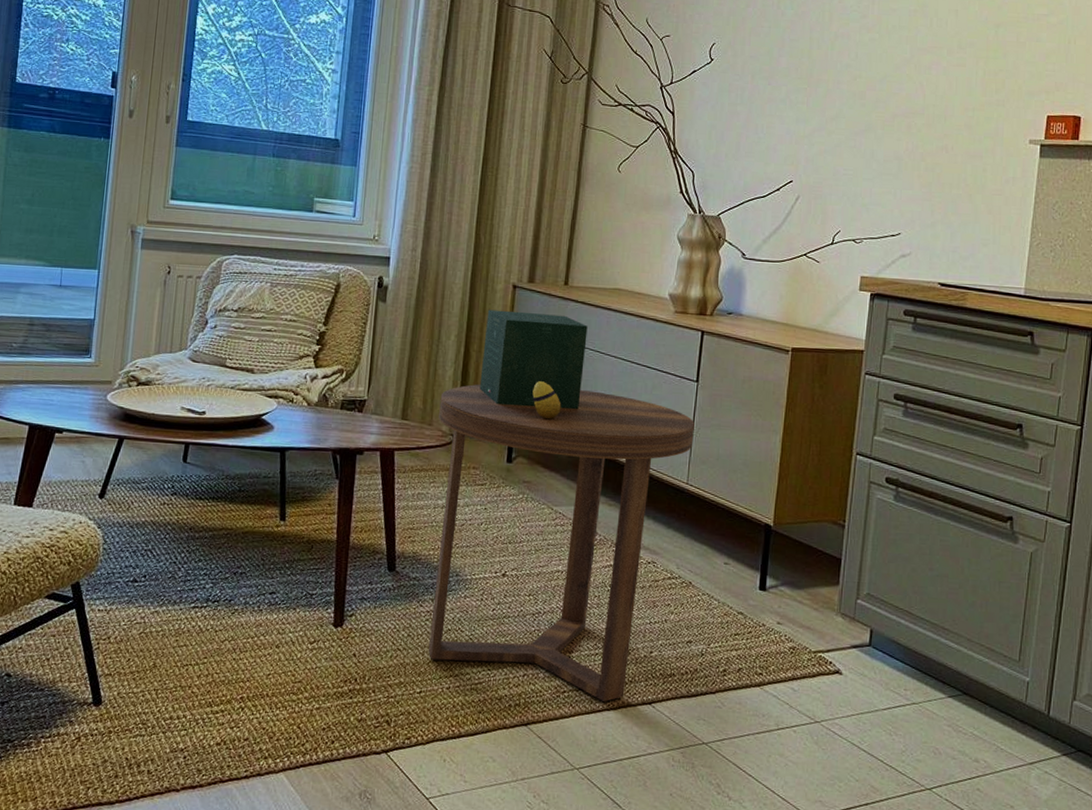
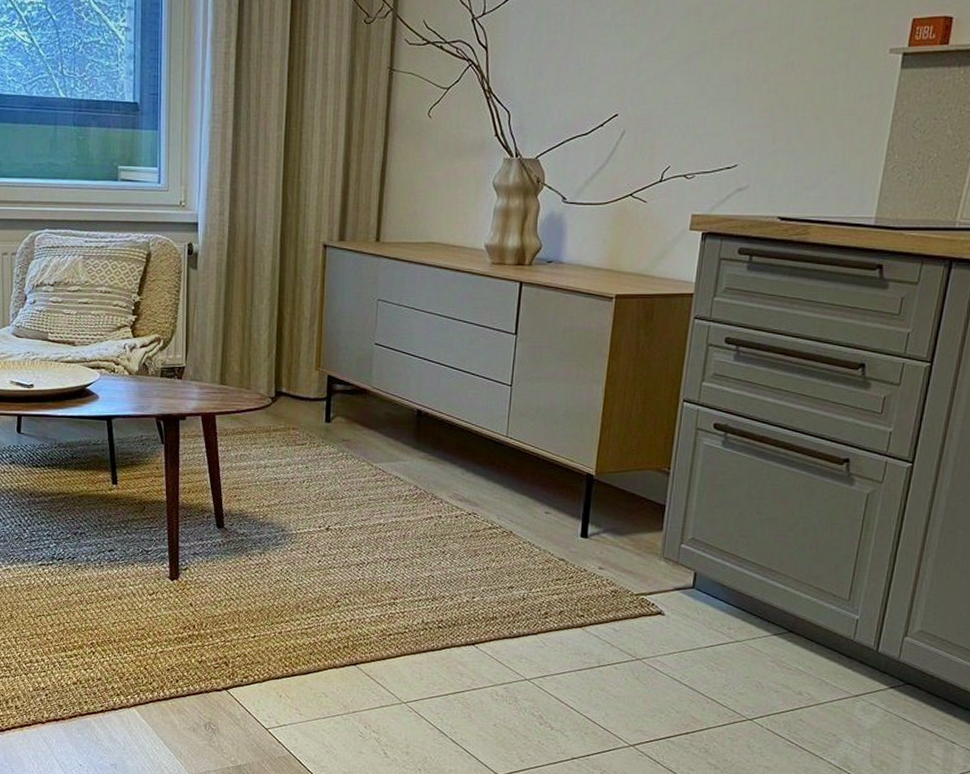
side table: present [428,384,695,702] -> none [256,347,514,643]
gift box: present [479,309,588,410] -> none [295,271,401,368]
decorative egg: present [532,381,562,420] -> none [348,341,378,379]

